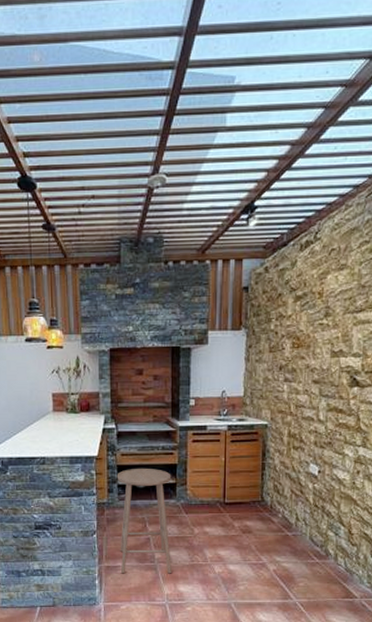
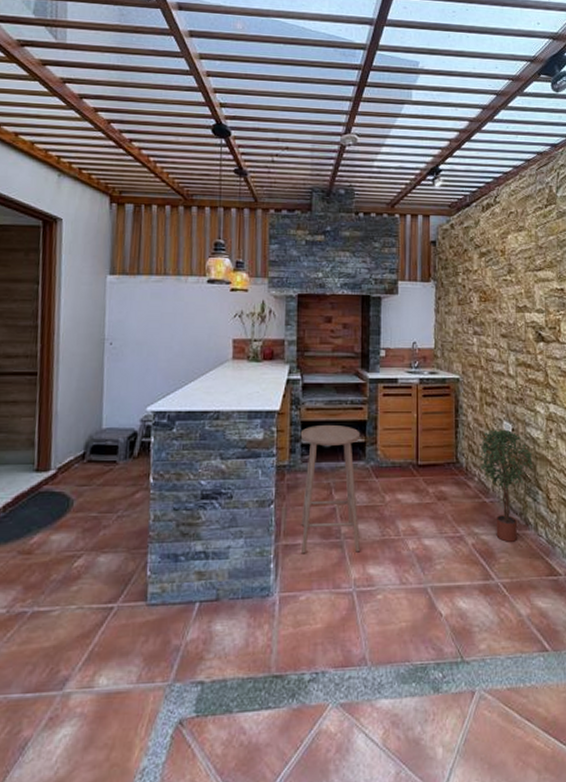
potted tree: none [284,471,337,569] -> present [479,429,533,542]

